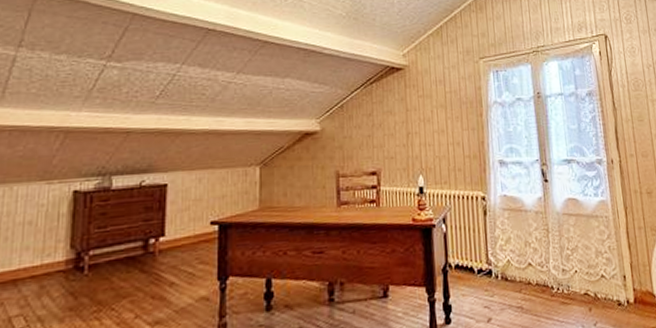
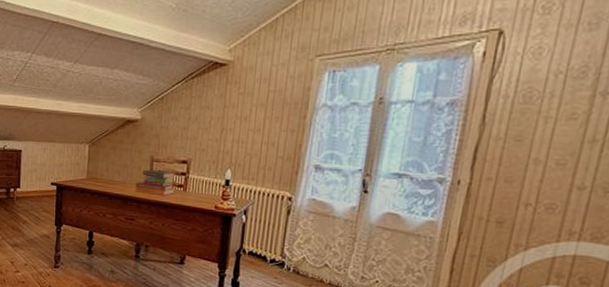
books: none [321,186,367,217] -> present [135,170,175,196]

